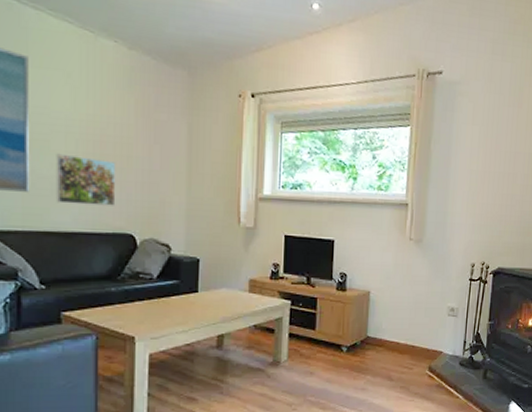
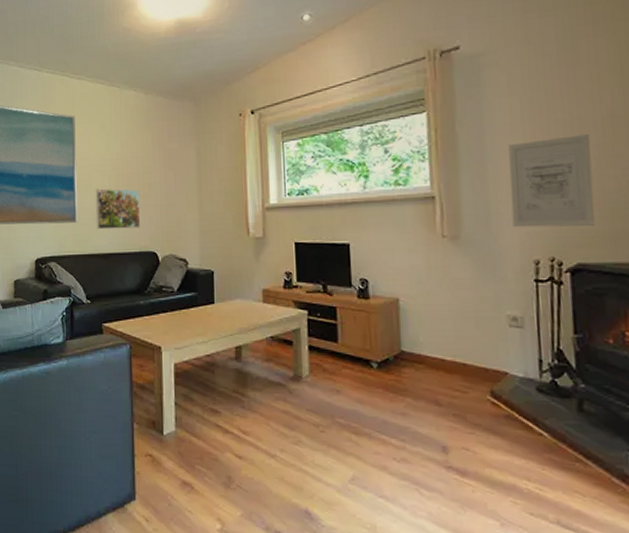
wall art: none [461,165,520,239] -> present [508,134,595,228]

